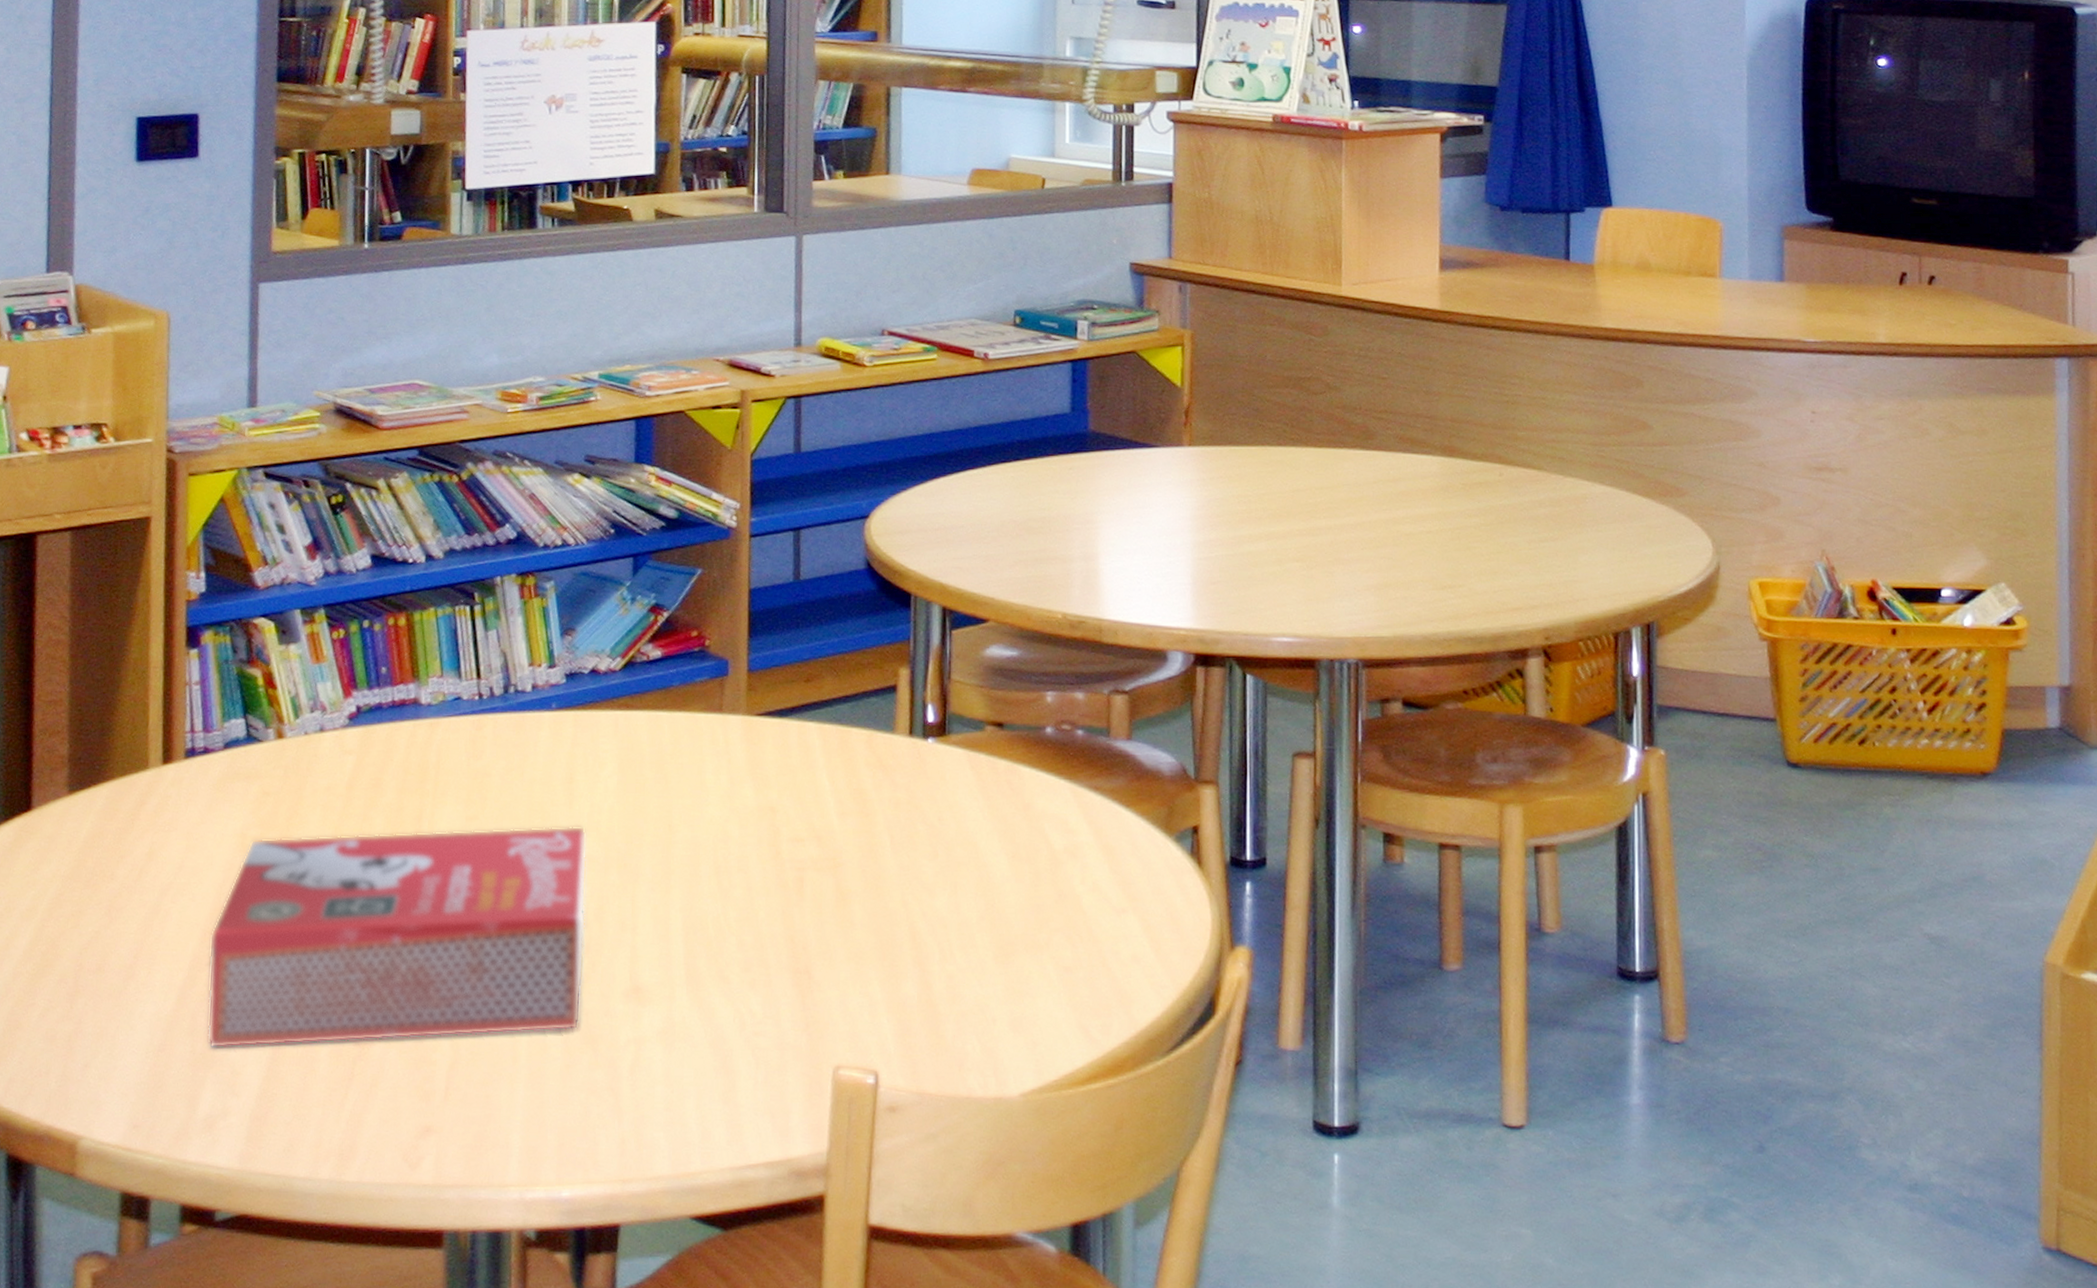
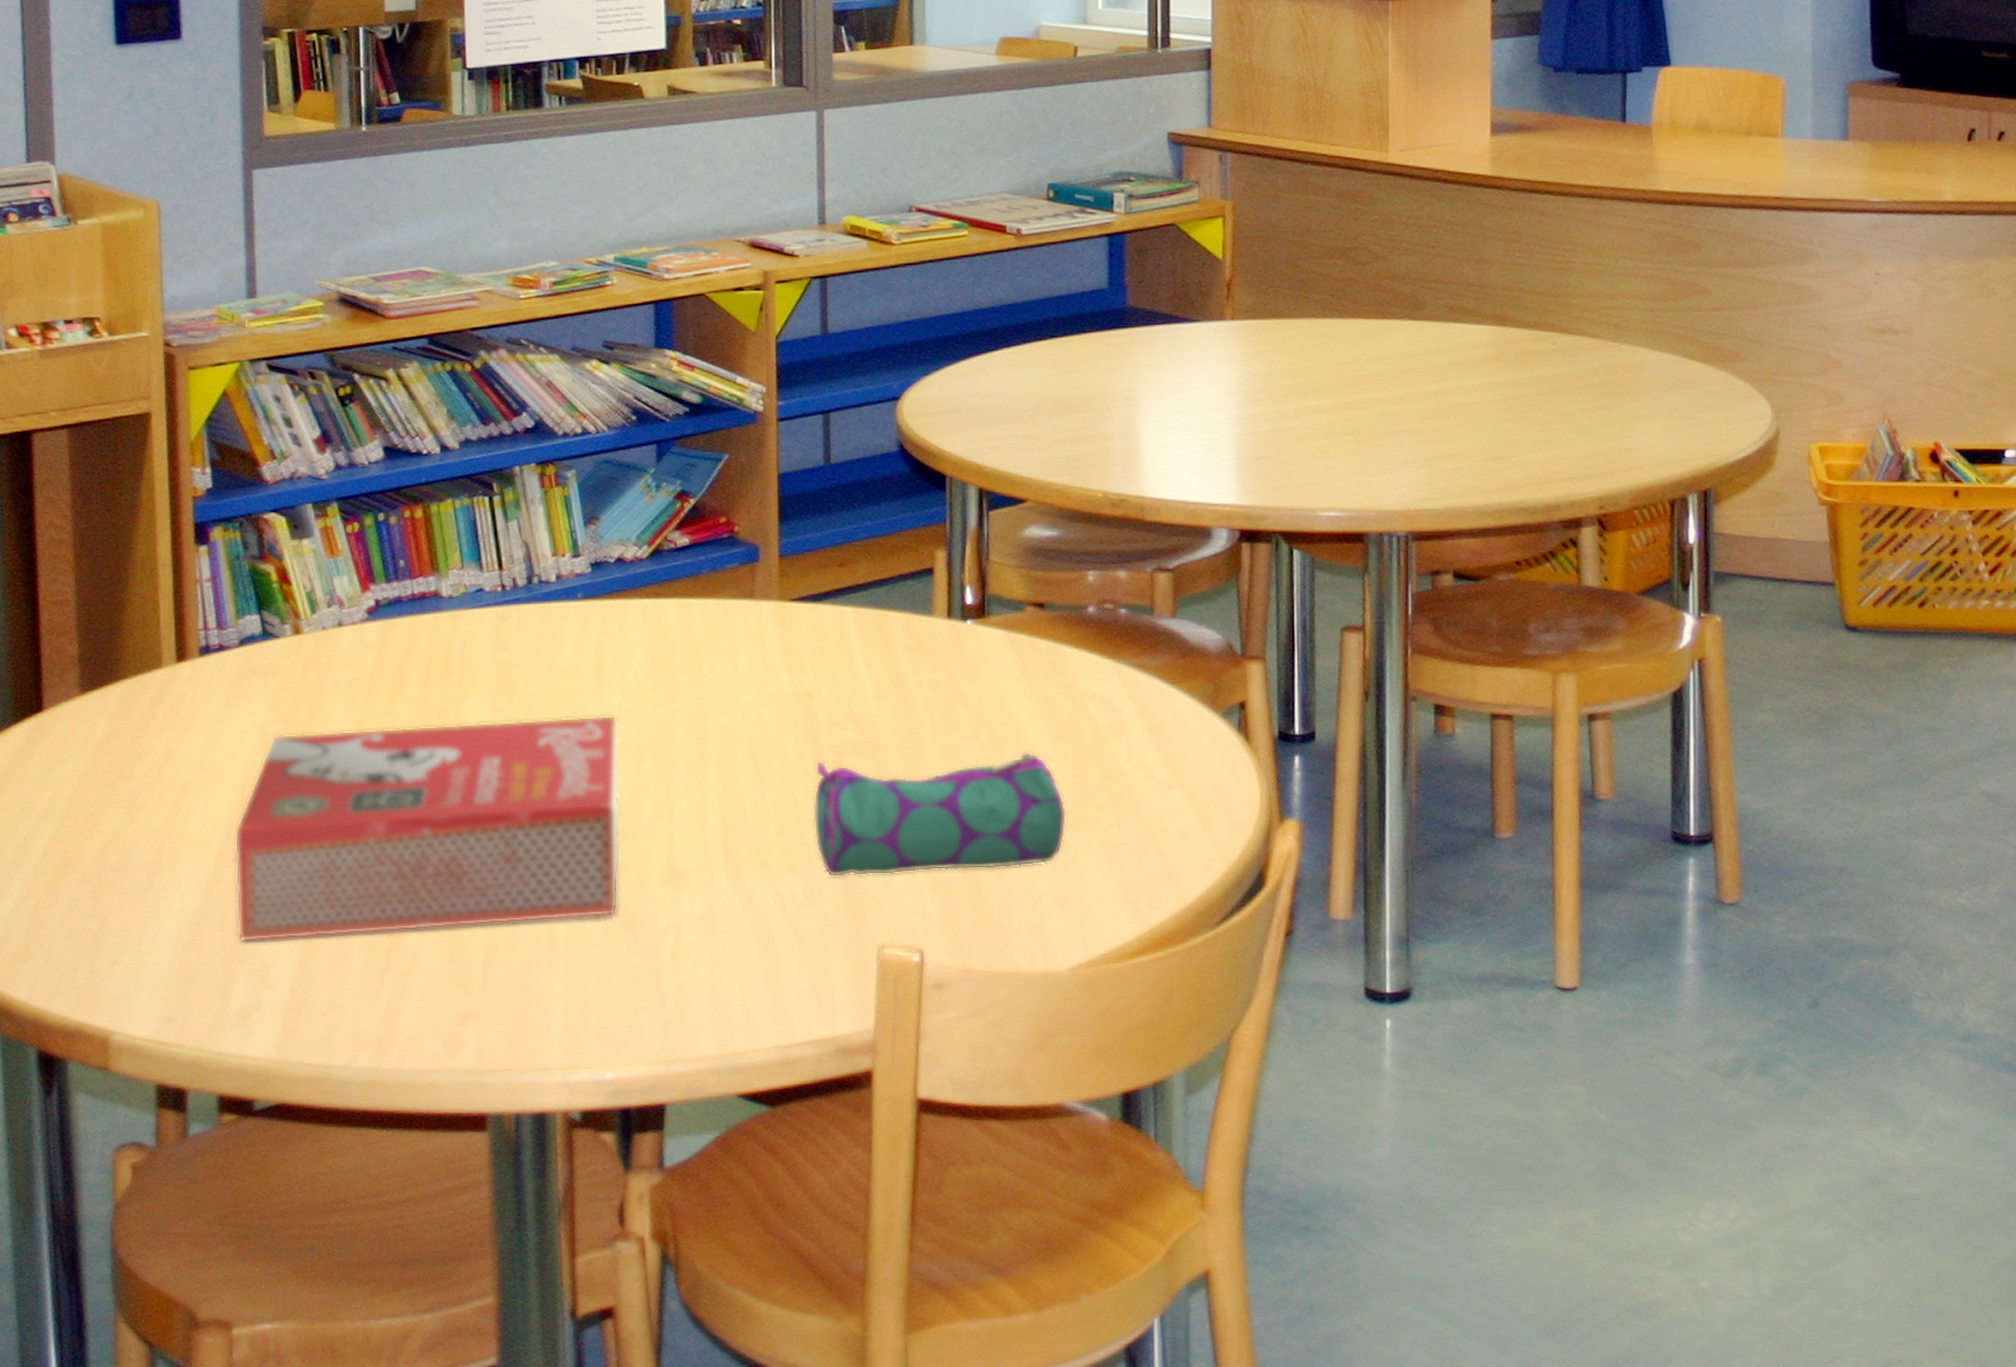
pencil case: none [773,872,1022,996] -> present [813,752,1067,878]

